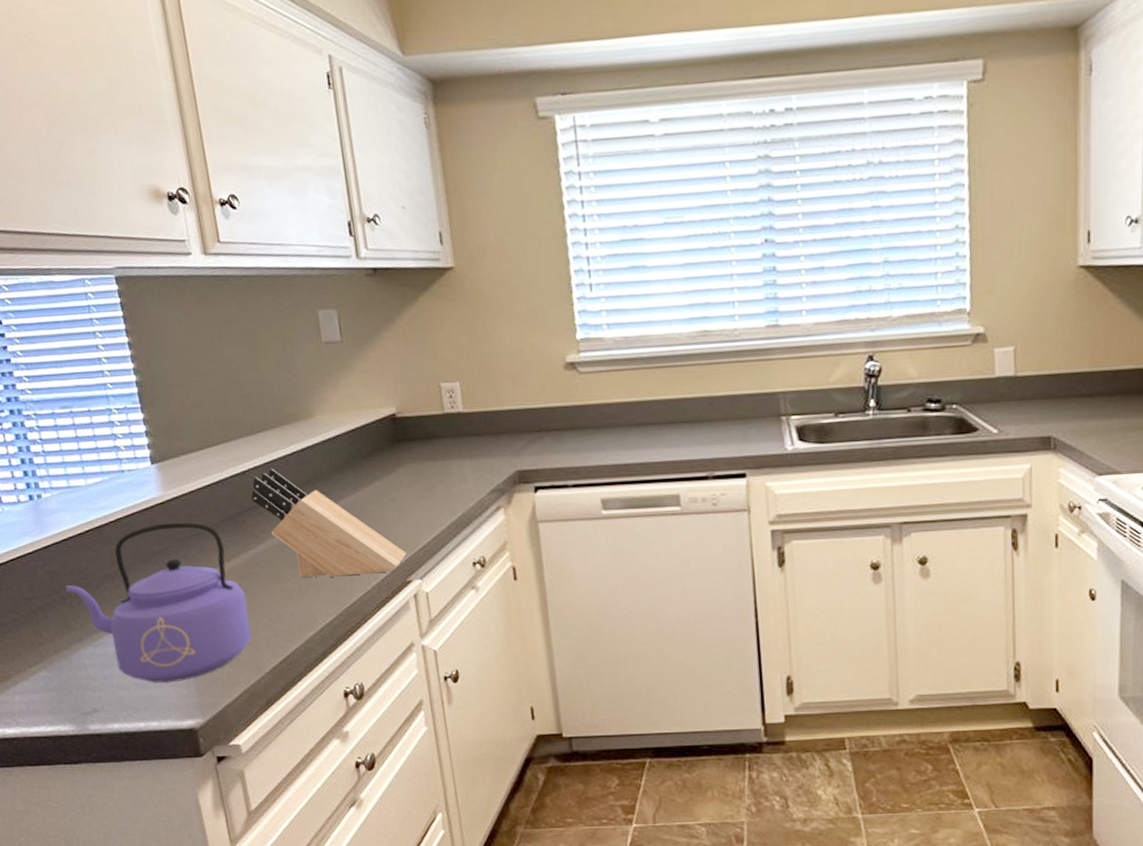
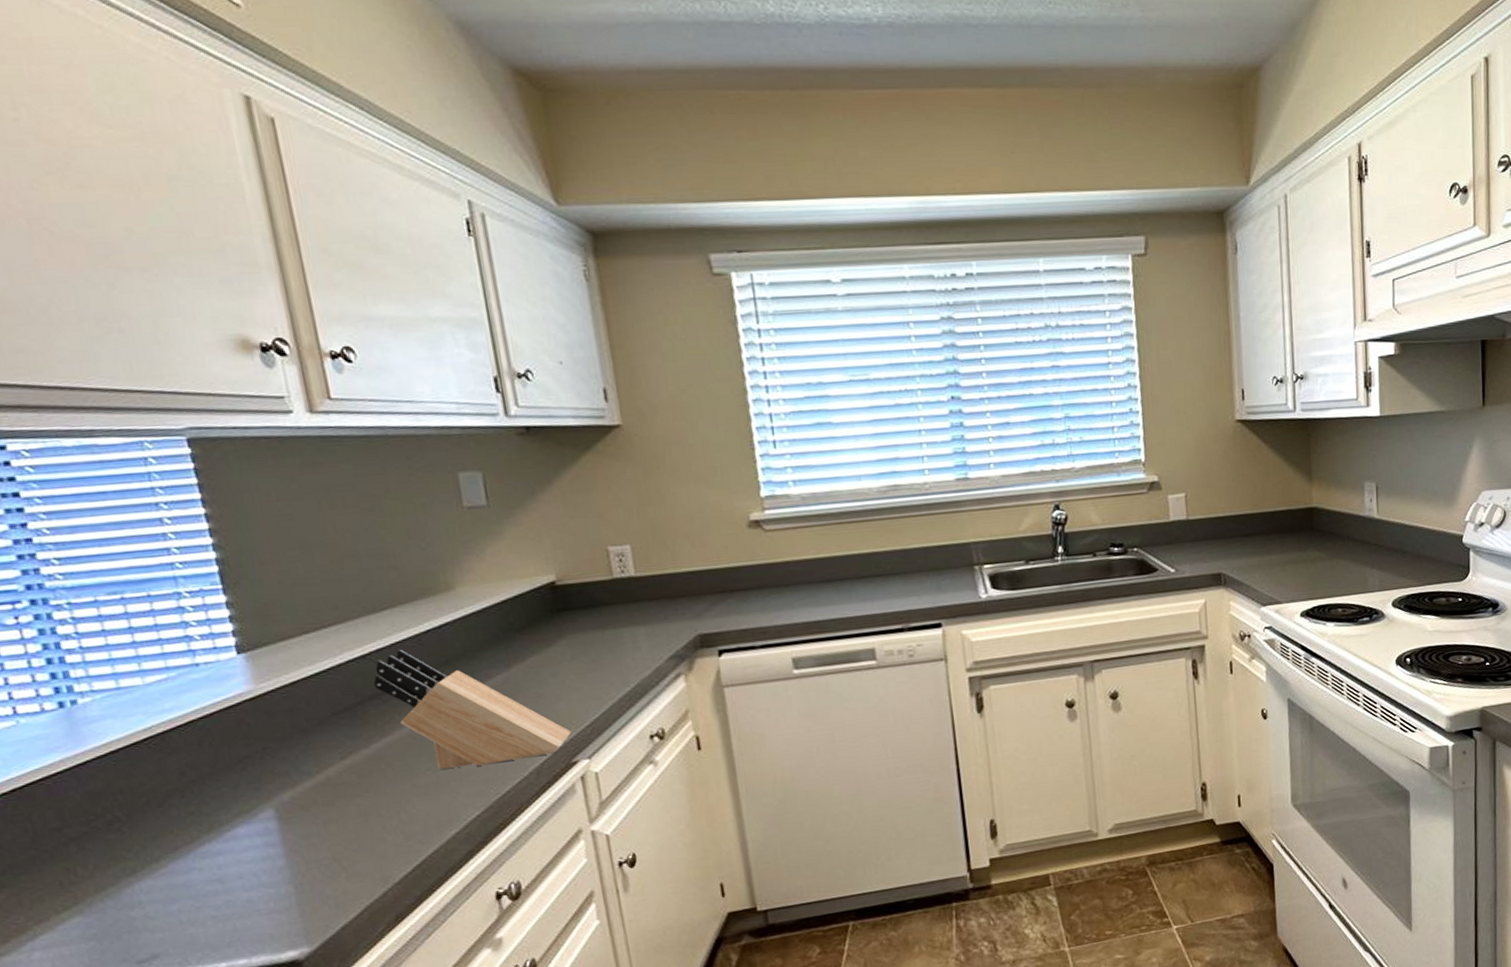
kettle: present [65,522,252,683] -> none [112,718,375,913]

